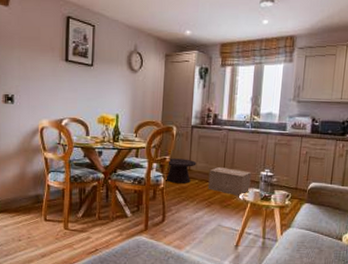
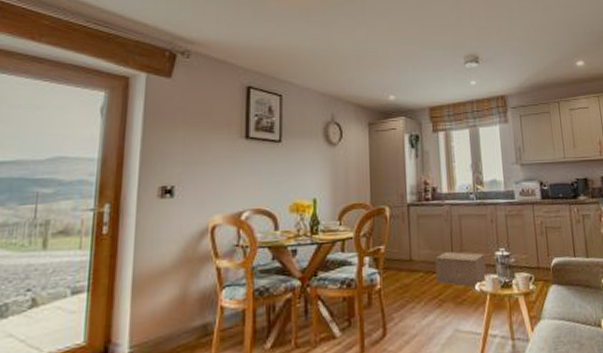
side table: present [166,158,196,184] -> none [382,246,418,281]

